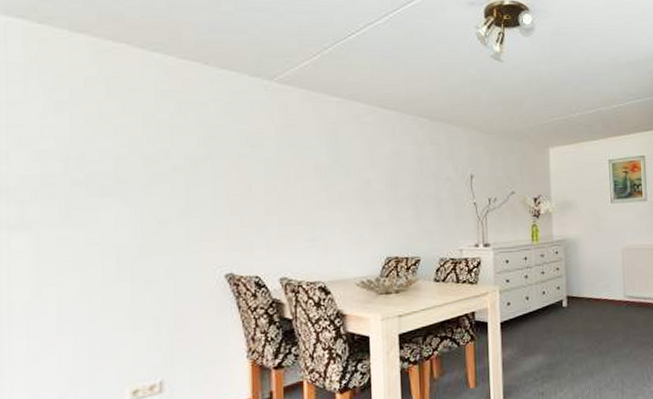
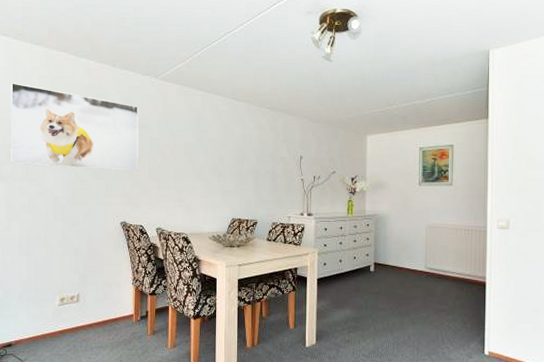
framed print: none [35,86,249,205] -> present [10,83,139,171]

